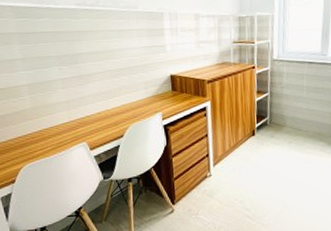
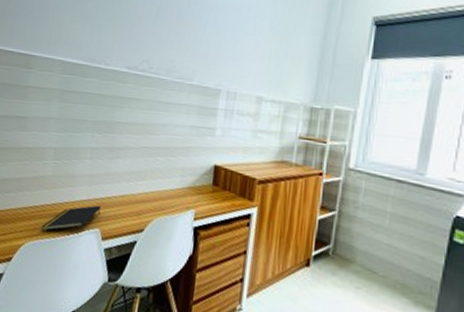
notepad: none [34,124,83,153] -> present [41,205,101,231]

